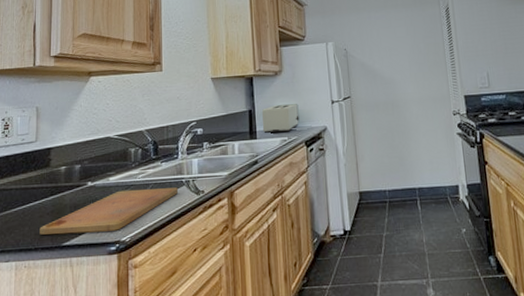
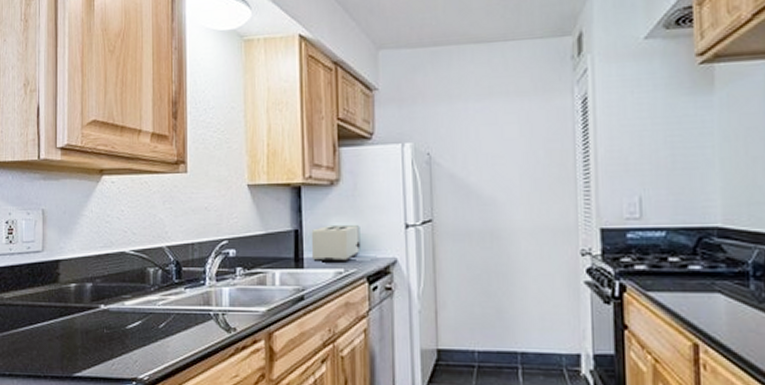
cutting board: present [40,187,179,235] -> none [49,318,206,366]

